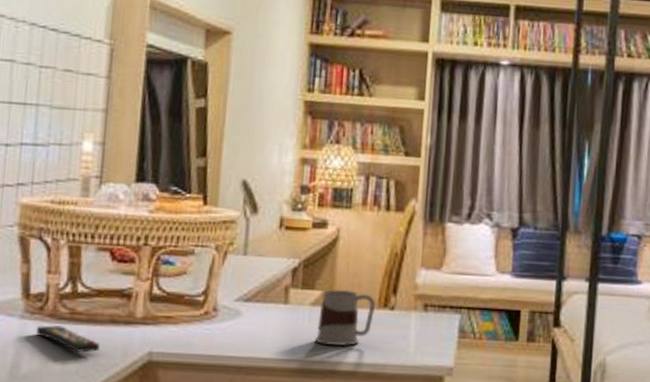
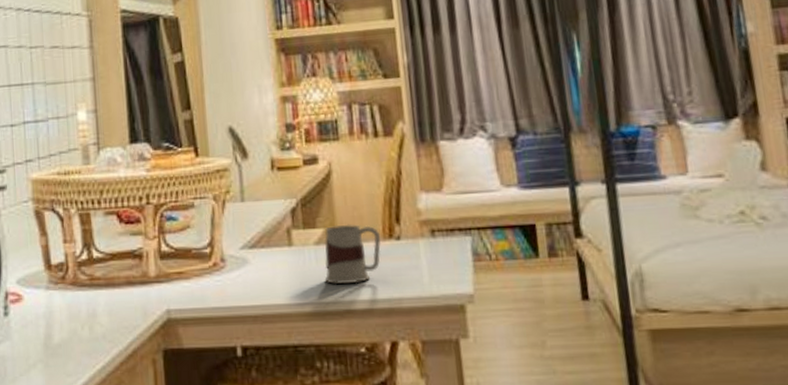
remote control: present [36,325,100,353] -> none [61,293,121,317]

